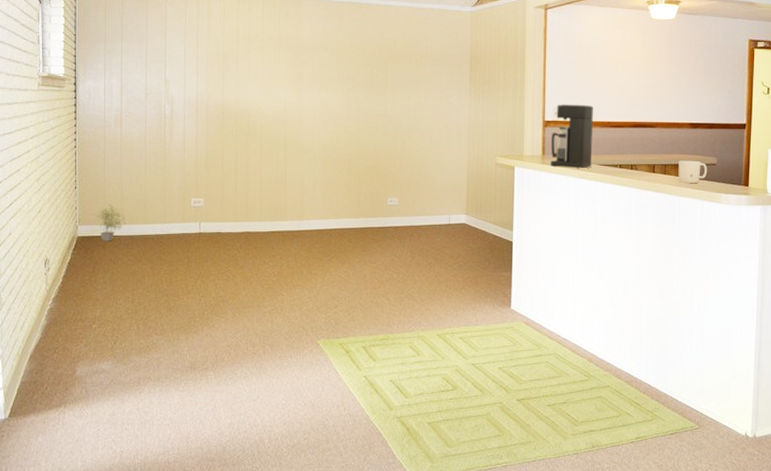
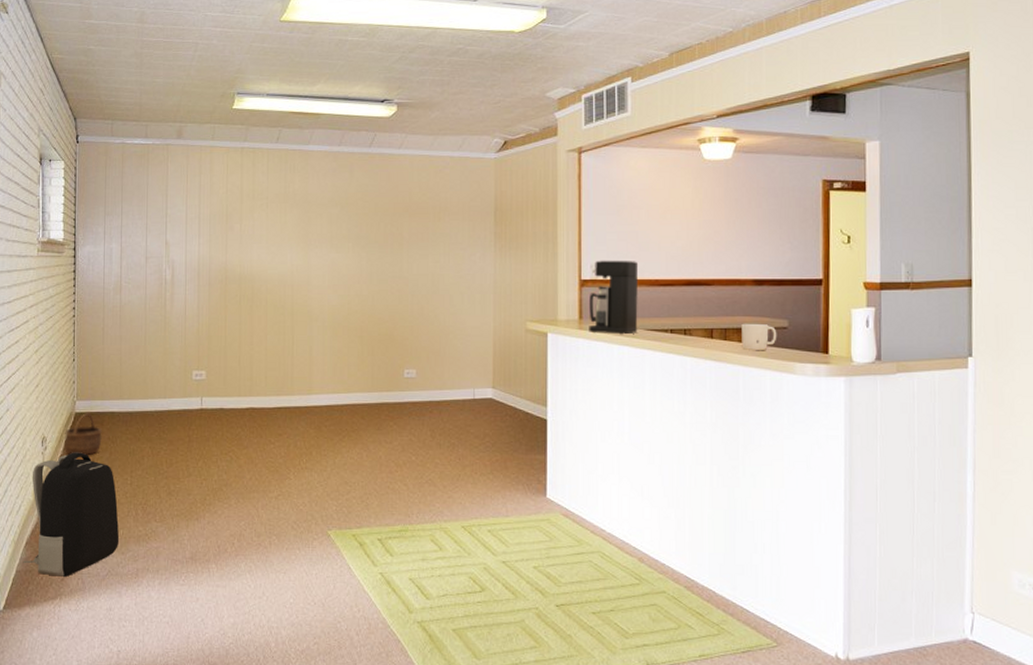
backpack: none [27,273,122,386] -> present [23,452,120,577]
wicker basket: none [67,237,104,275] -> present [64,413,102,455]
potted plant: present [96,204,125,242] -> none [94,378,124,418]

